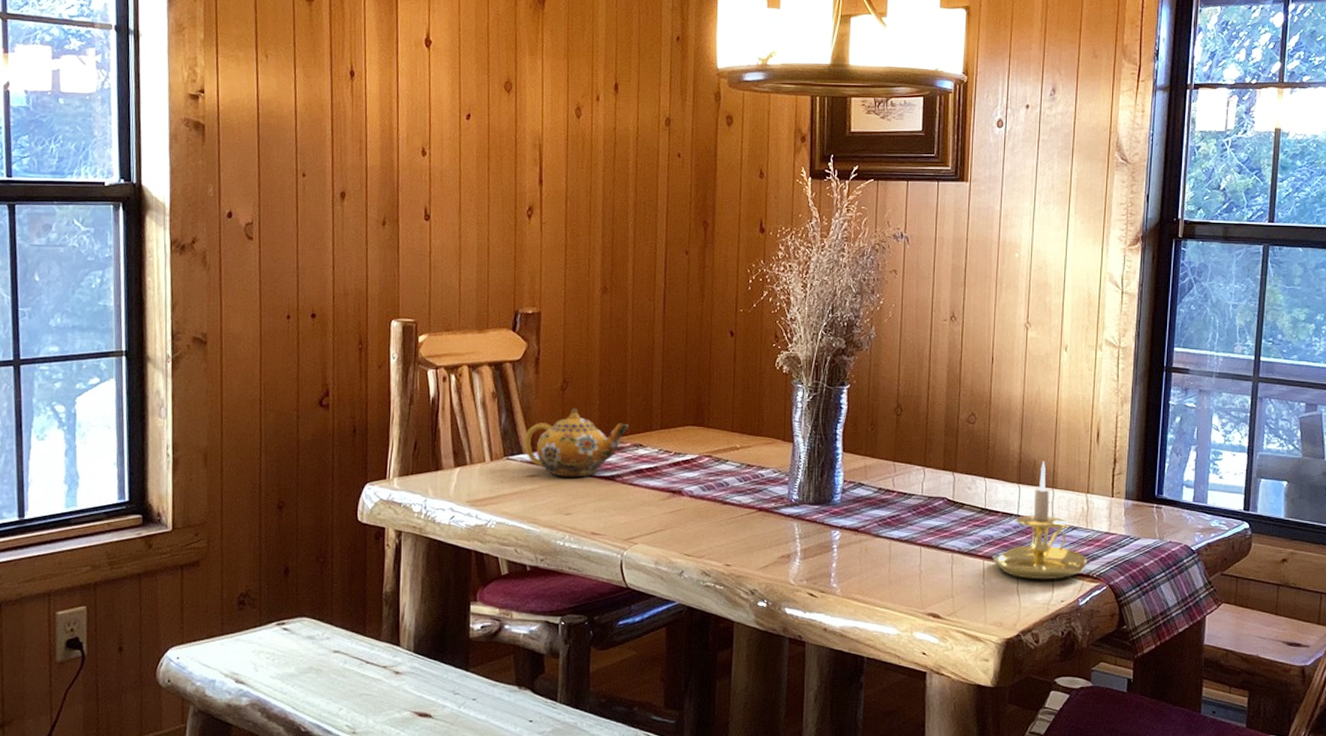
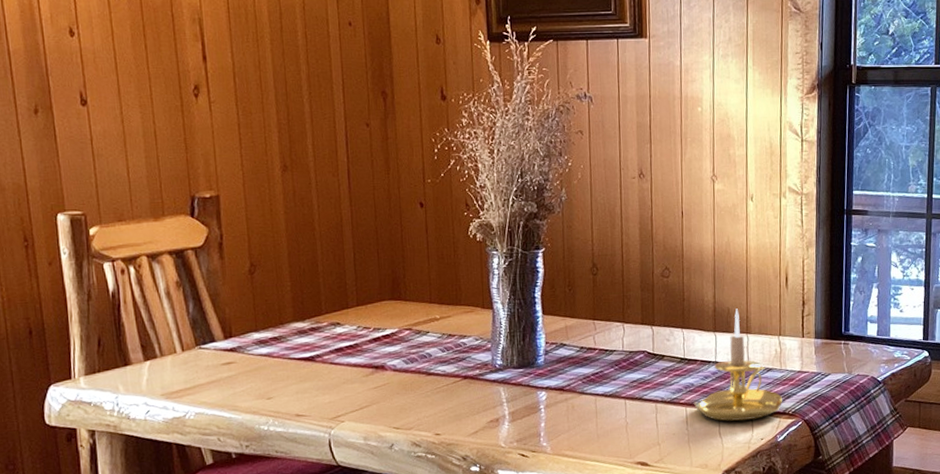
teapot: present [524,407,629,477] -> none [215,291,324,362]

